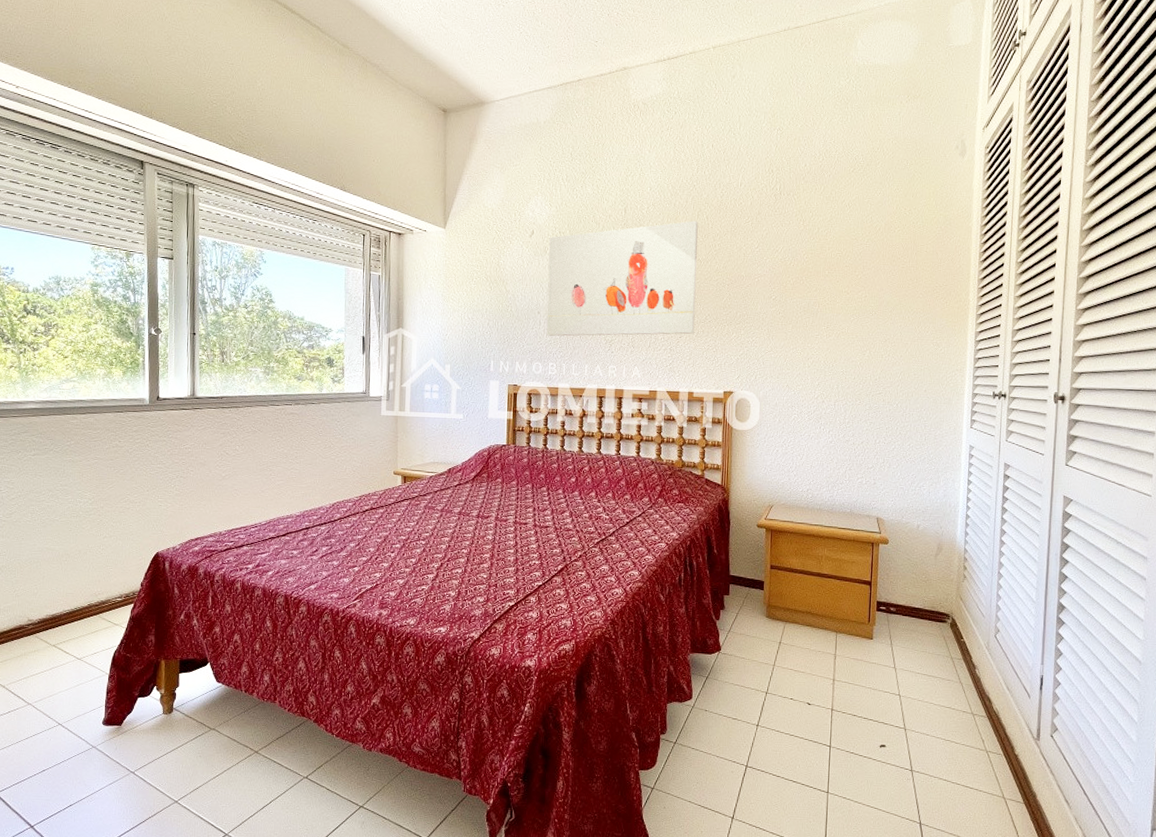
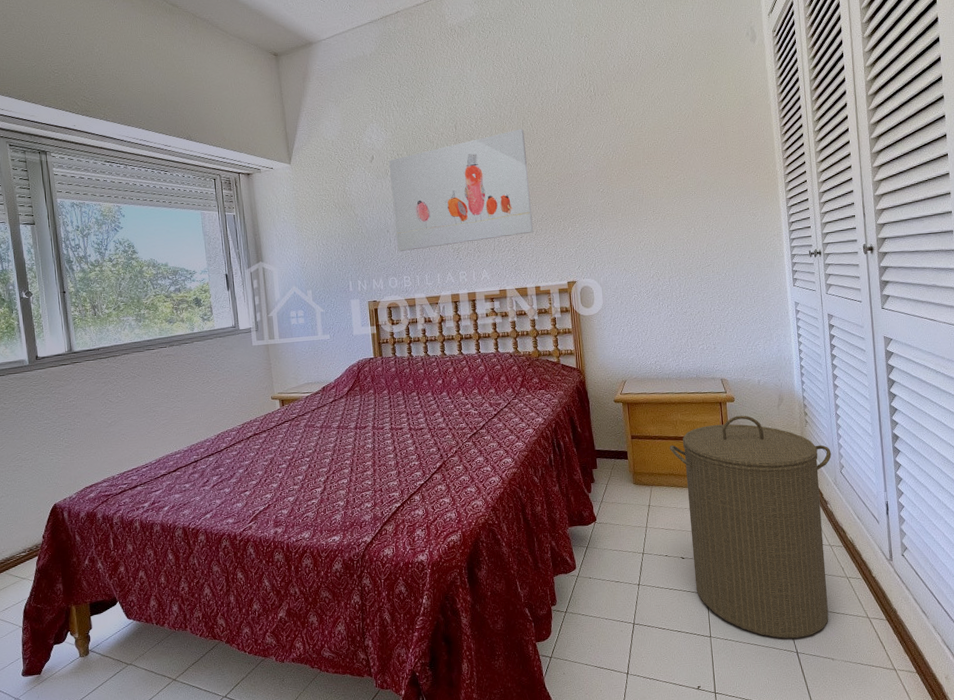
laundry hamper: none [811,559,988,809] -> present [670,415,832,639]

